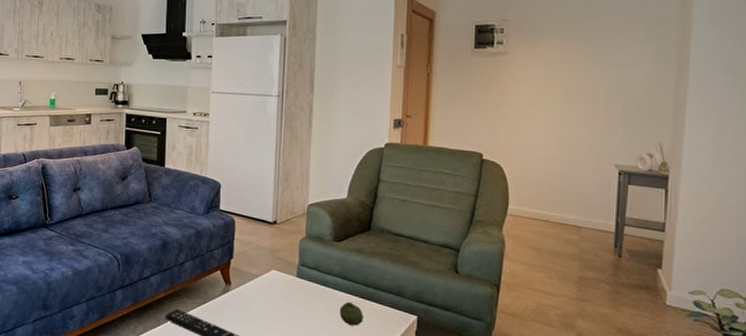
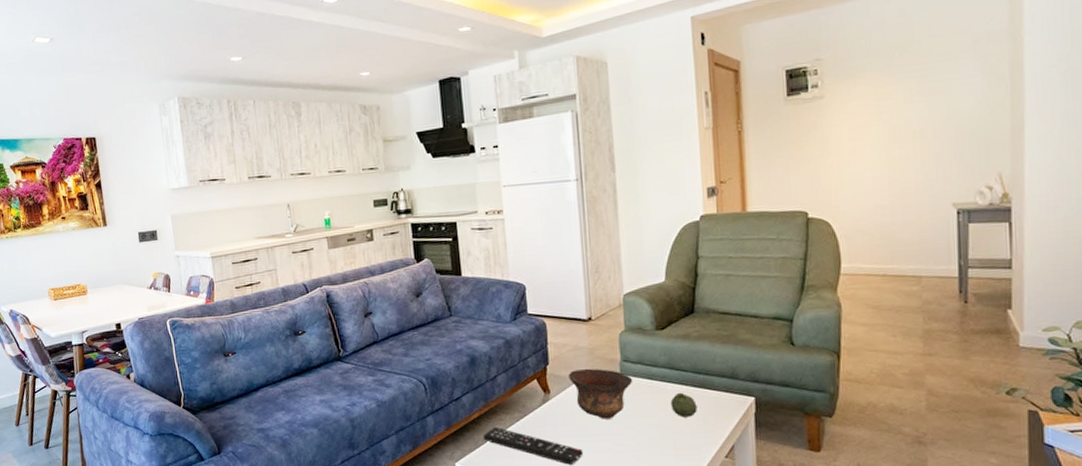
bowl: none [249,267,308,317] -> present [568,368,633,419]

